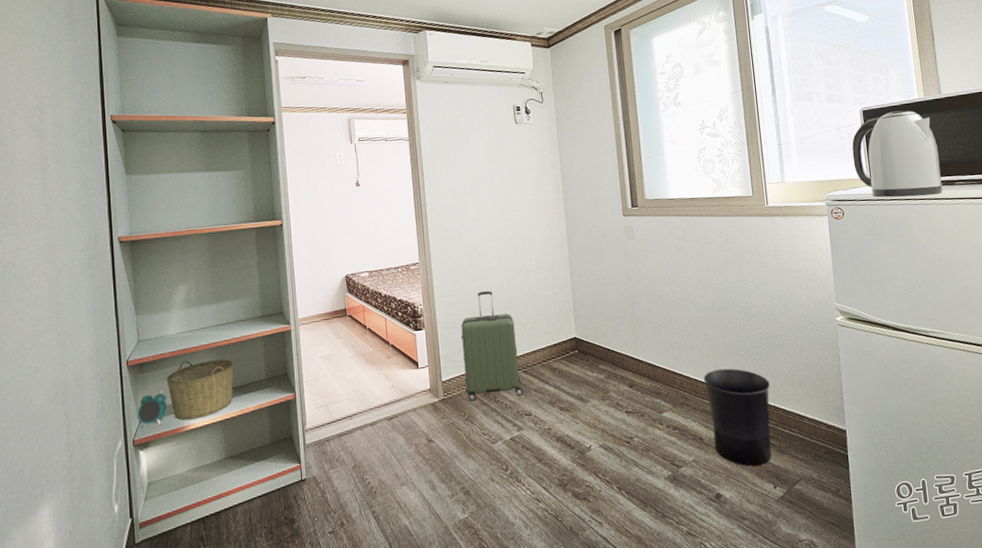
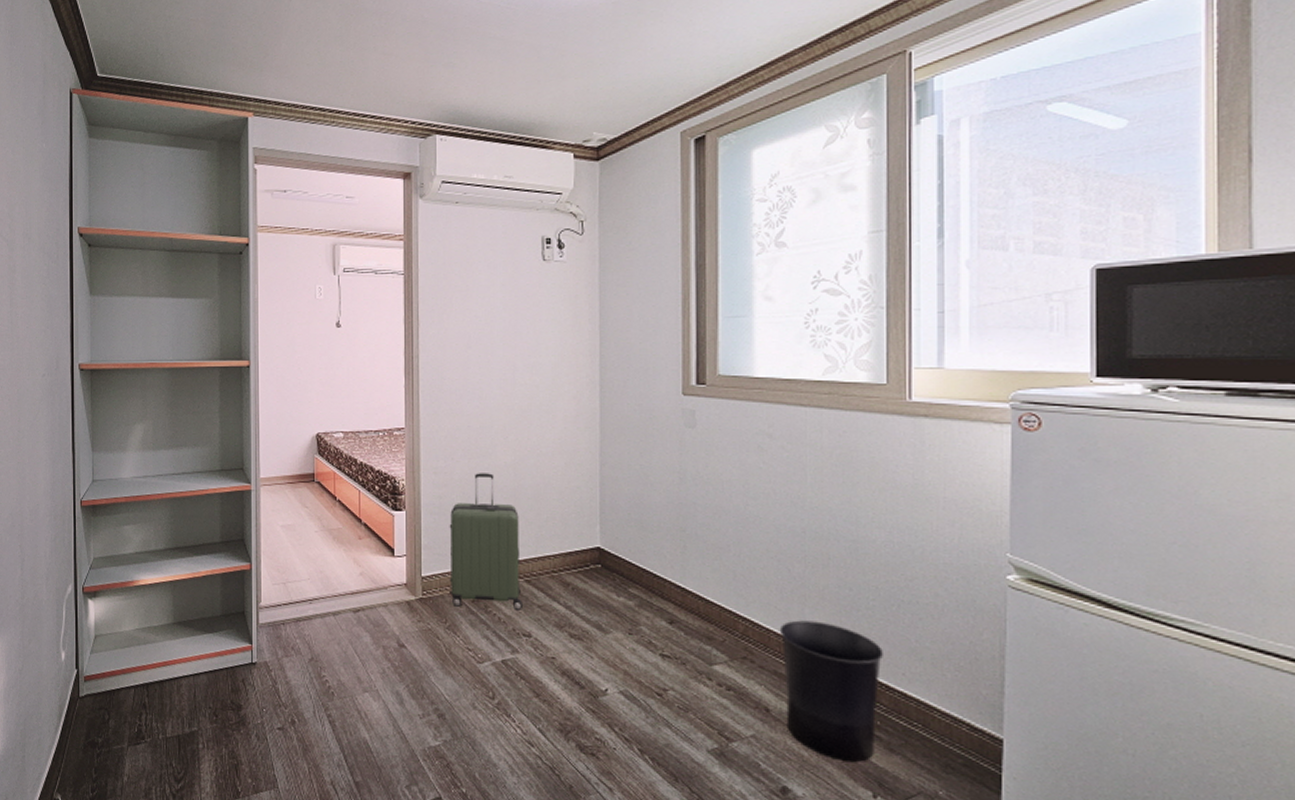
alarm clock: present [137,389,167,428] -> none [88,535,117,575]
basket: present [166,359,234,421] -> none [118,509,188,575]
kettle: present [852,110,943,198] -> none [1068,272,1235,410]

